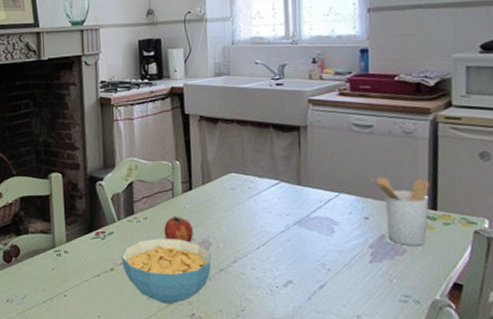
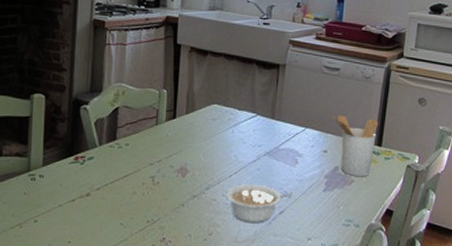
cereal bowl: present [121,238,212,303] -> none [99,164,187,228]
fruit: present [164,216,193,243] -> none [144,143,172,170]
legume: none [255,256,334,298] -> present [226,184,294,222]

